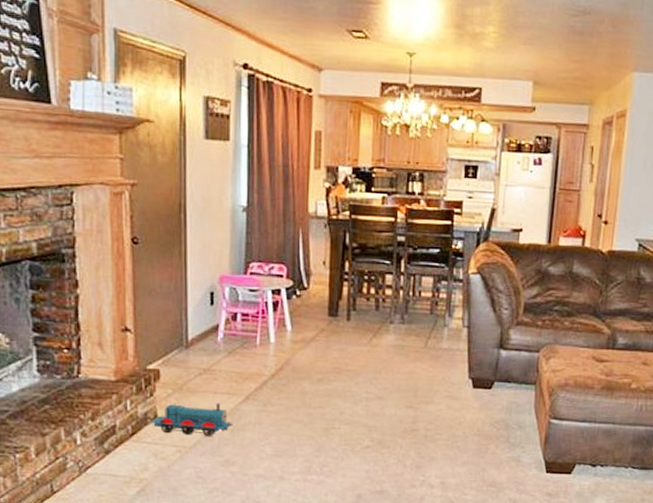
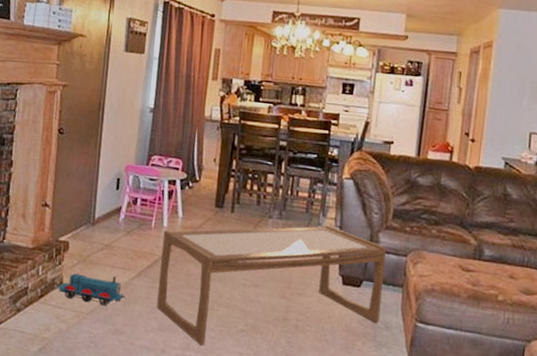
coffee table: none [270,326,519,467] -> present [156,225,387,345]

